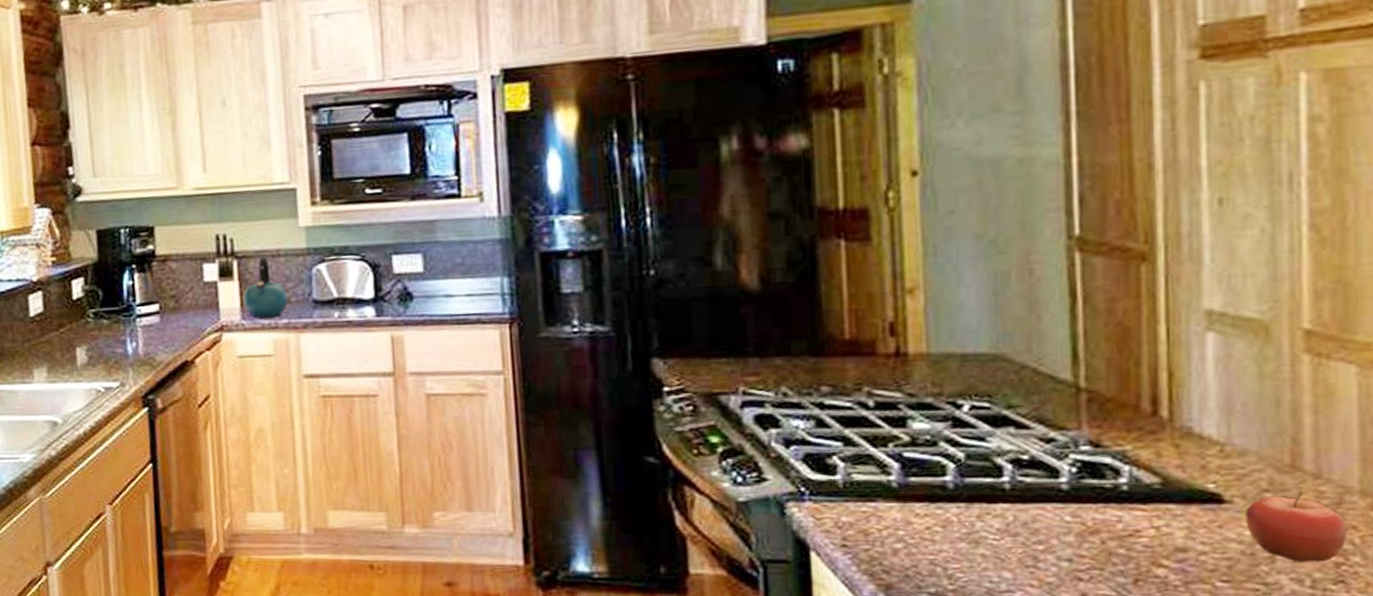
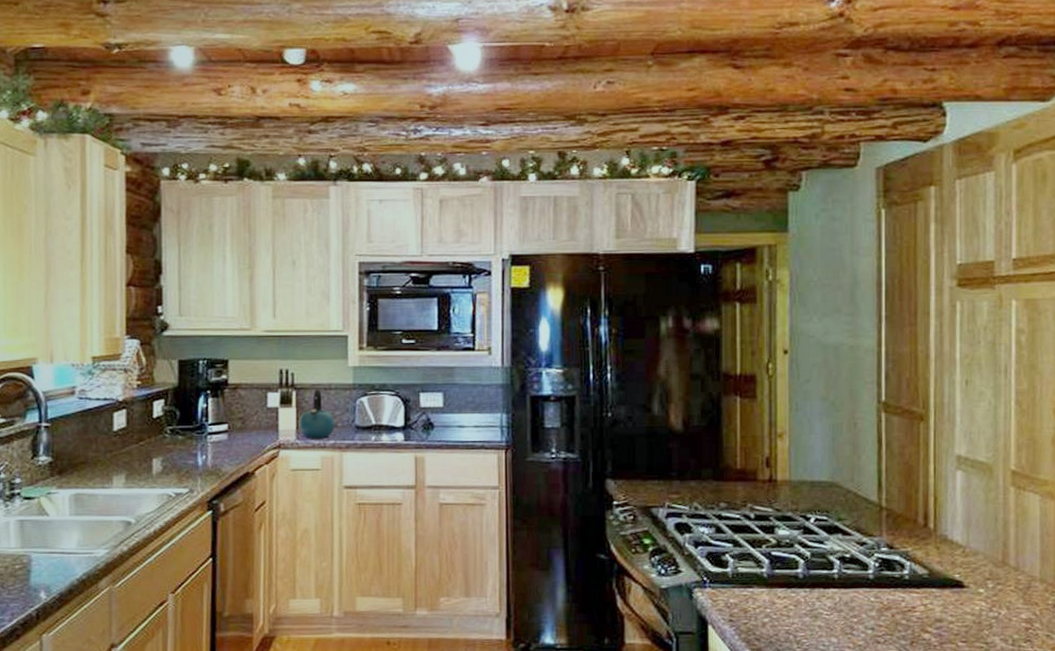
fruit: present [1245,491,1347,563] -> none [976,579,1032,628]

